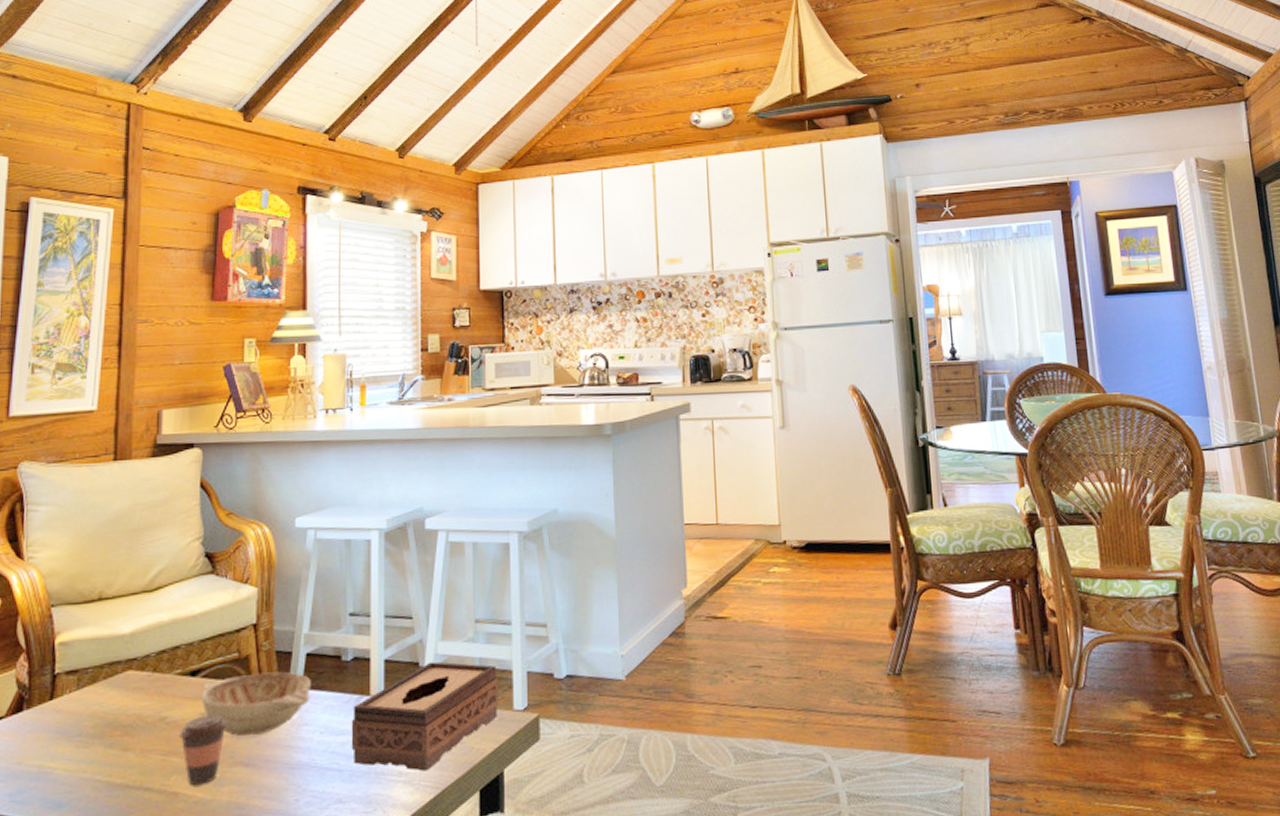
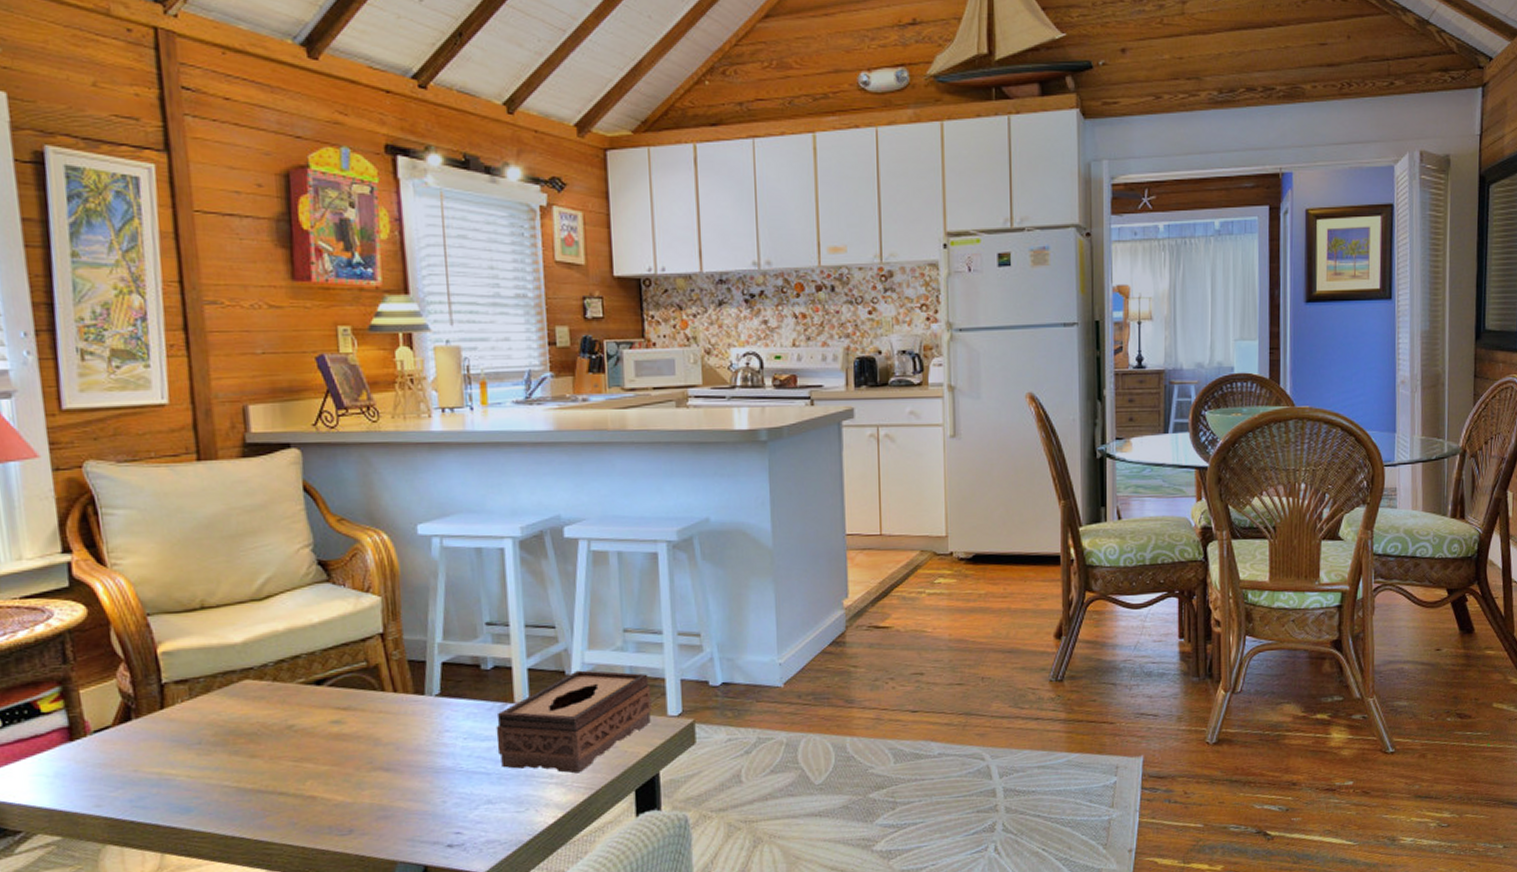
coffee cup: present [179,714,227,786] -> none [310,722,362,790]
decorative bowl: present [201,671,311,737] -> none [329,680,450,743]

